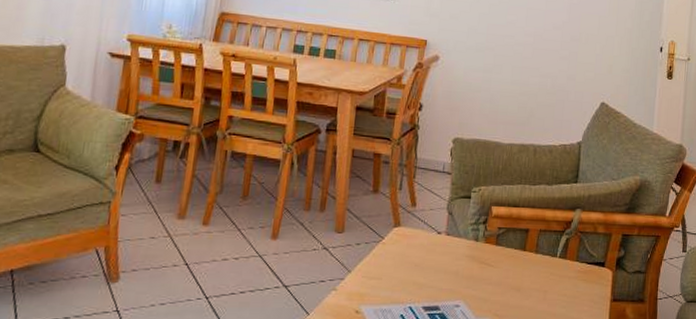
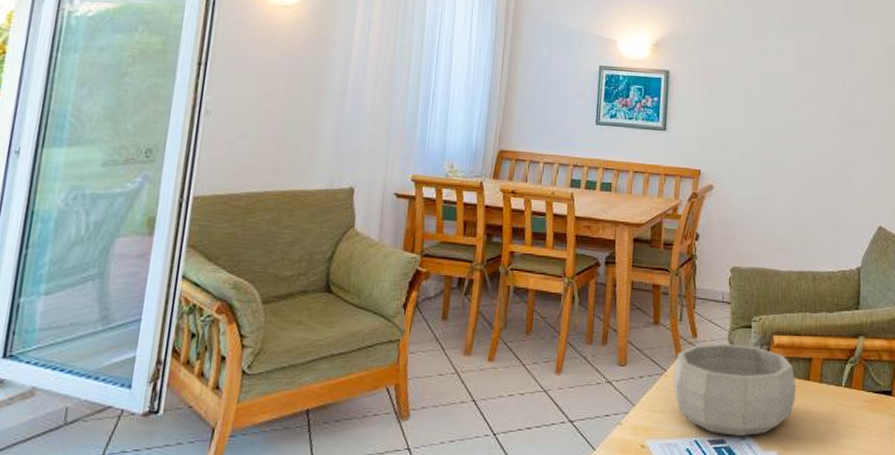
decorative bowl: none [389,213,513,303] -> present [672,344,797,436]

